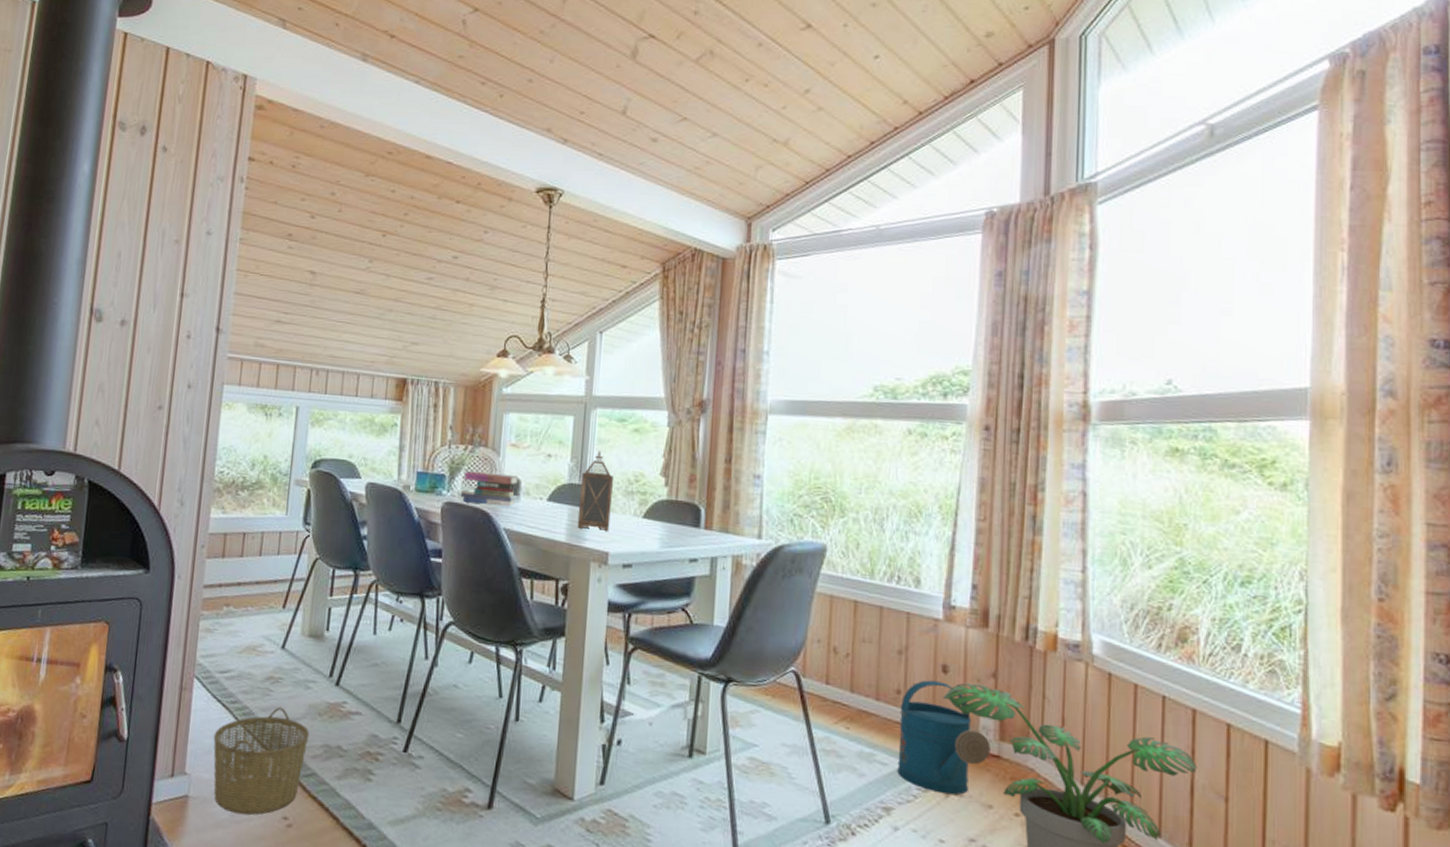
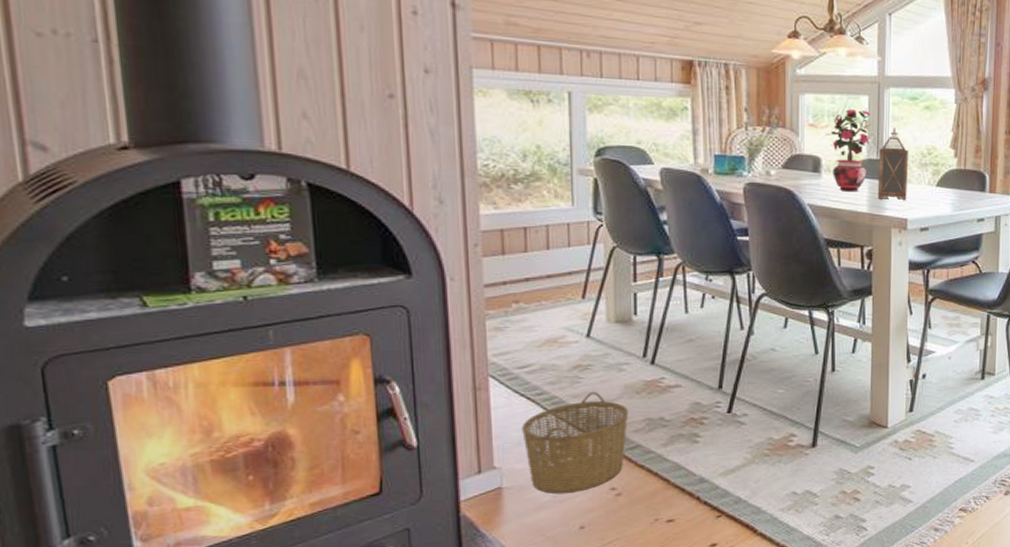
books: present [460,471,518,508] -> none [761,151,818,184]
potted flower: none [526,428,576,519] -> present [825,107,871,192]

